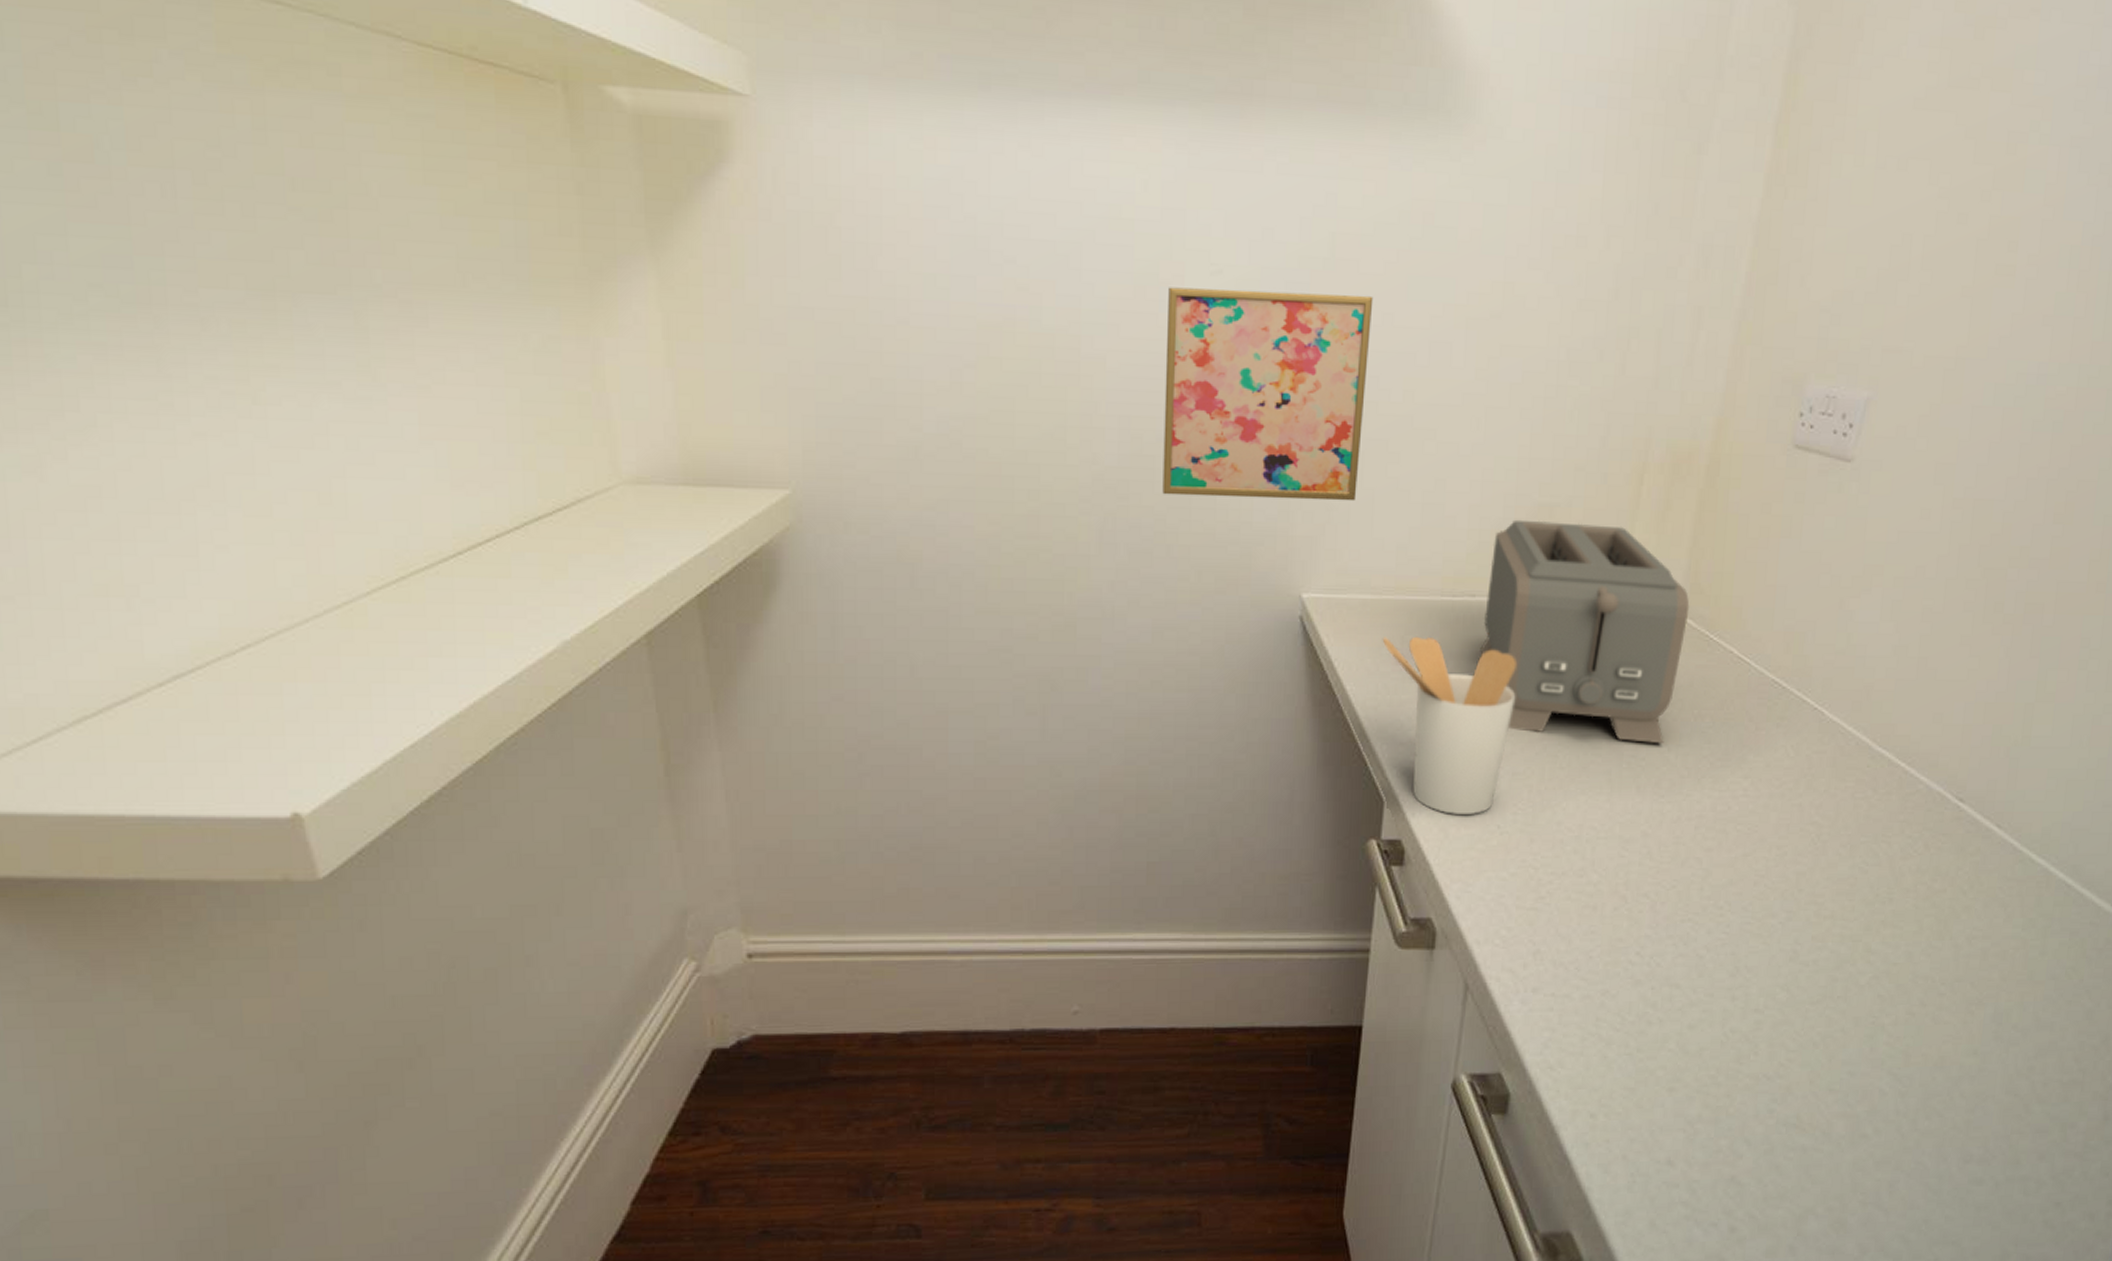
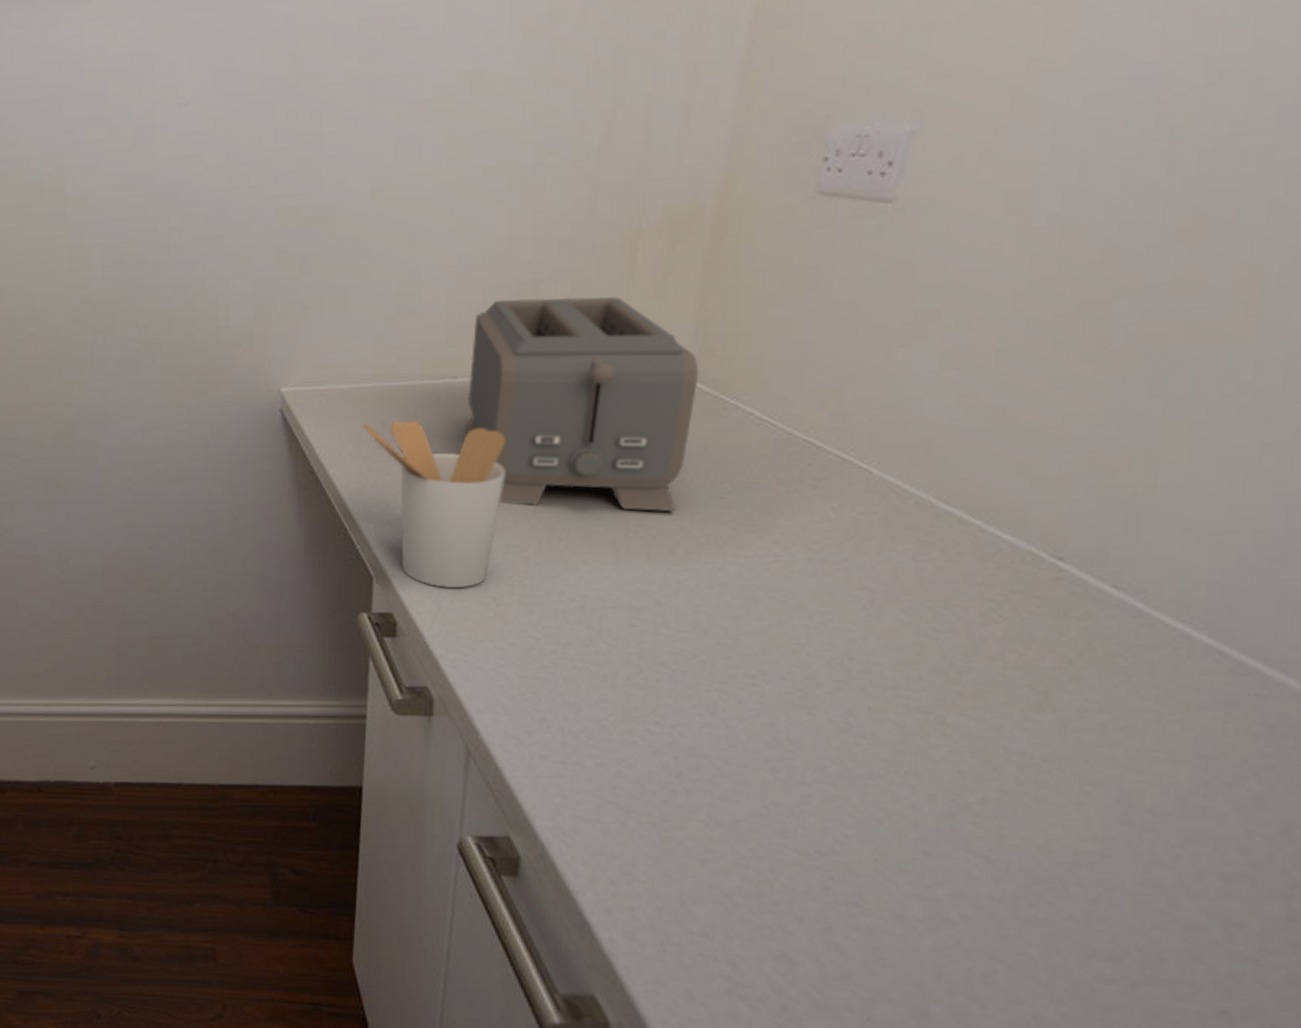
wall art: present [1162,287,1374,502] -> none [140,104,337,310]

